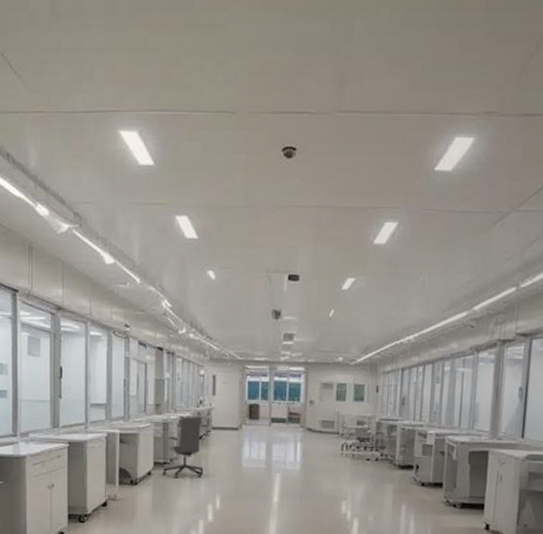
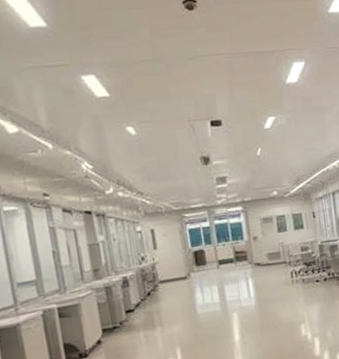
office chair: present [162,416,204,479] -> none [113,273,159,341]

